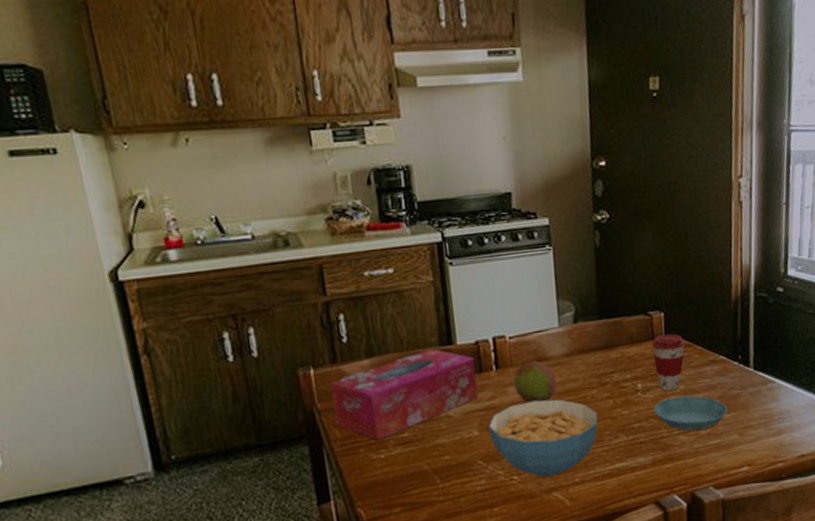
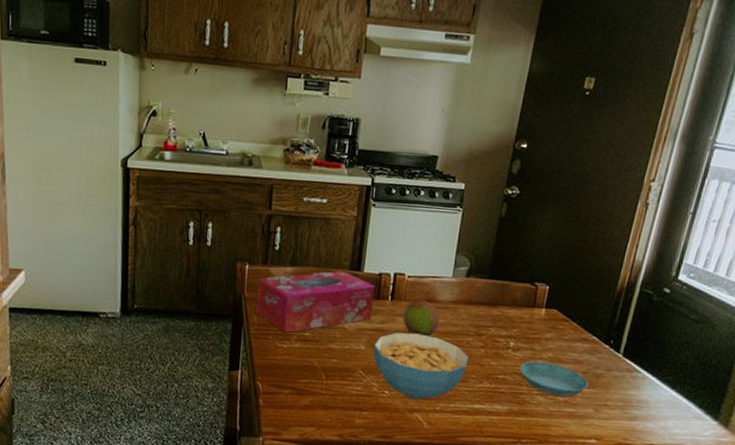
coffee cup: present [651,334,685,391] -> none [529,305,563,355]

